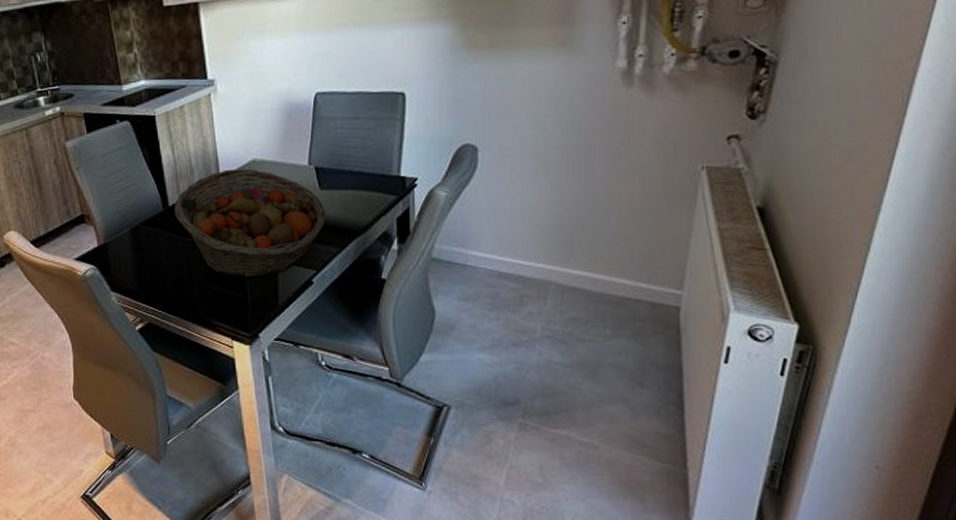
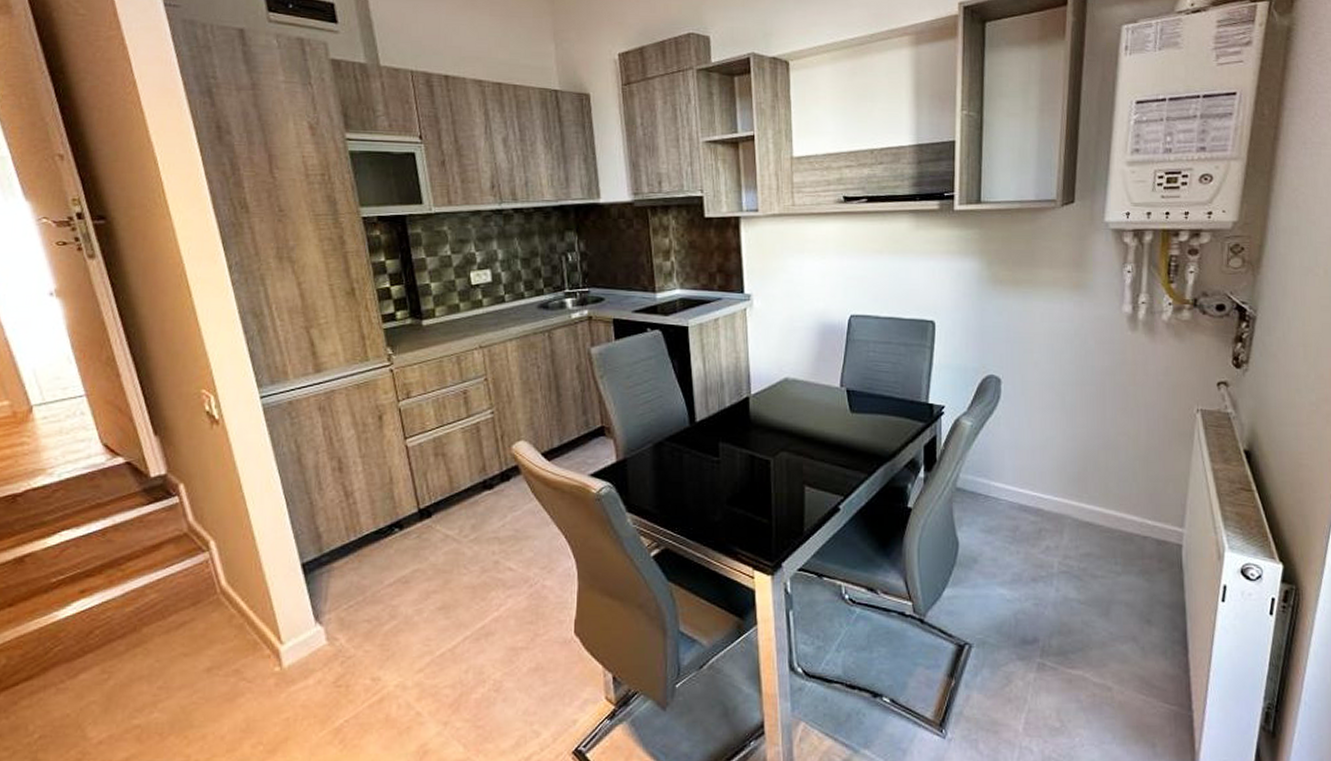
fruit basket: present [174,169,326,278] -> none [701,387,856,503]

